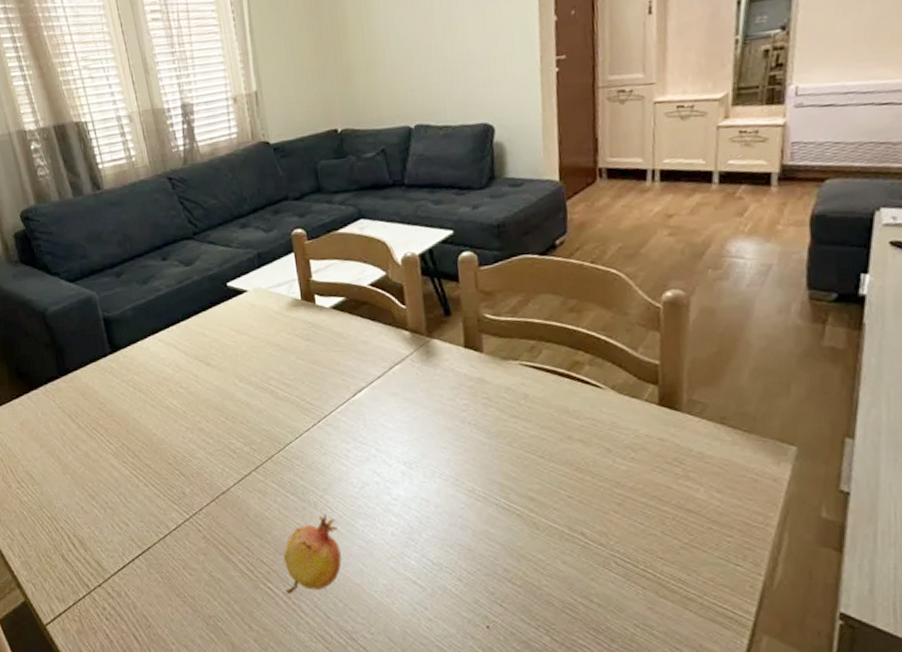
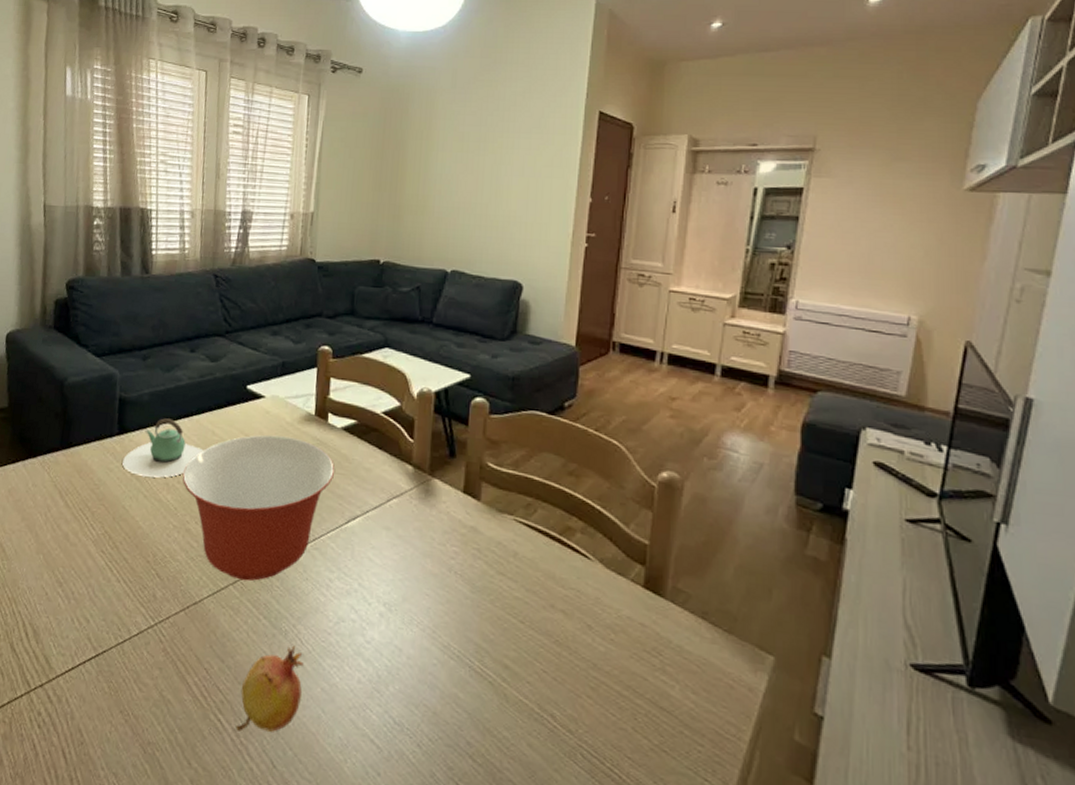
teapot: none [122,329,200,388] -> present [122,418,205,478]
mixing bowl: none [182,325,333,465] -> present [182,434,336,582]

